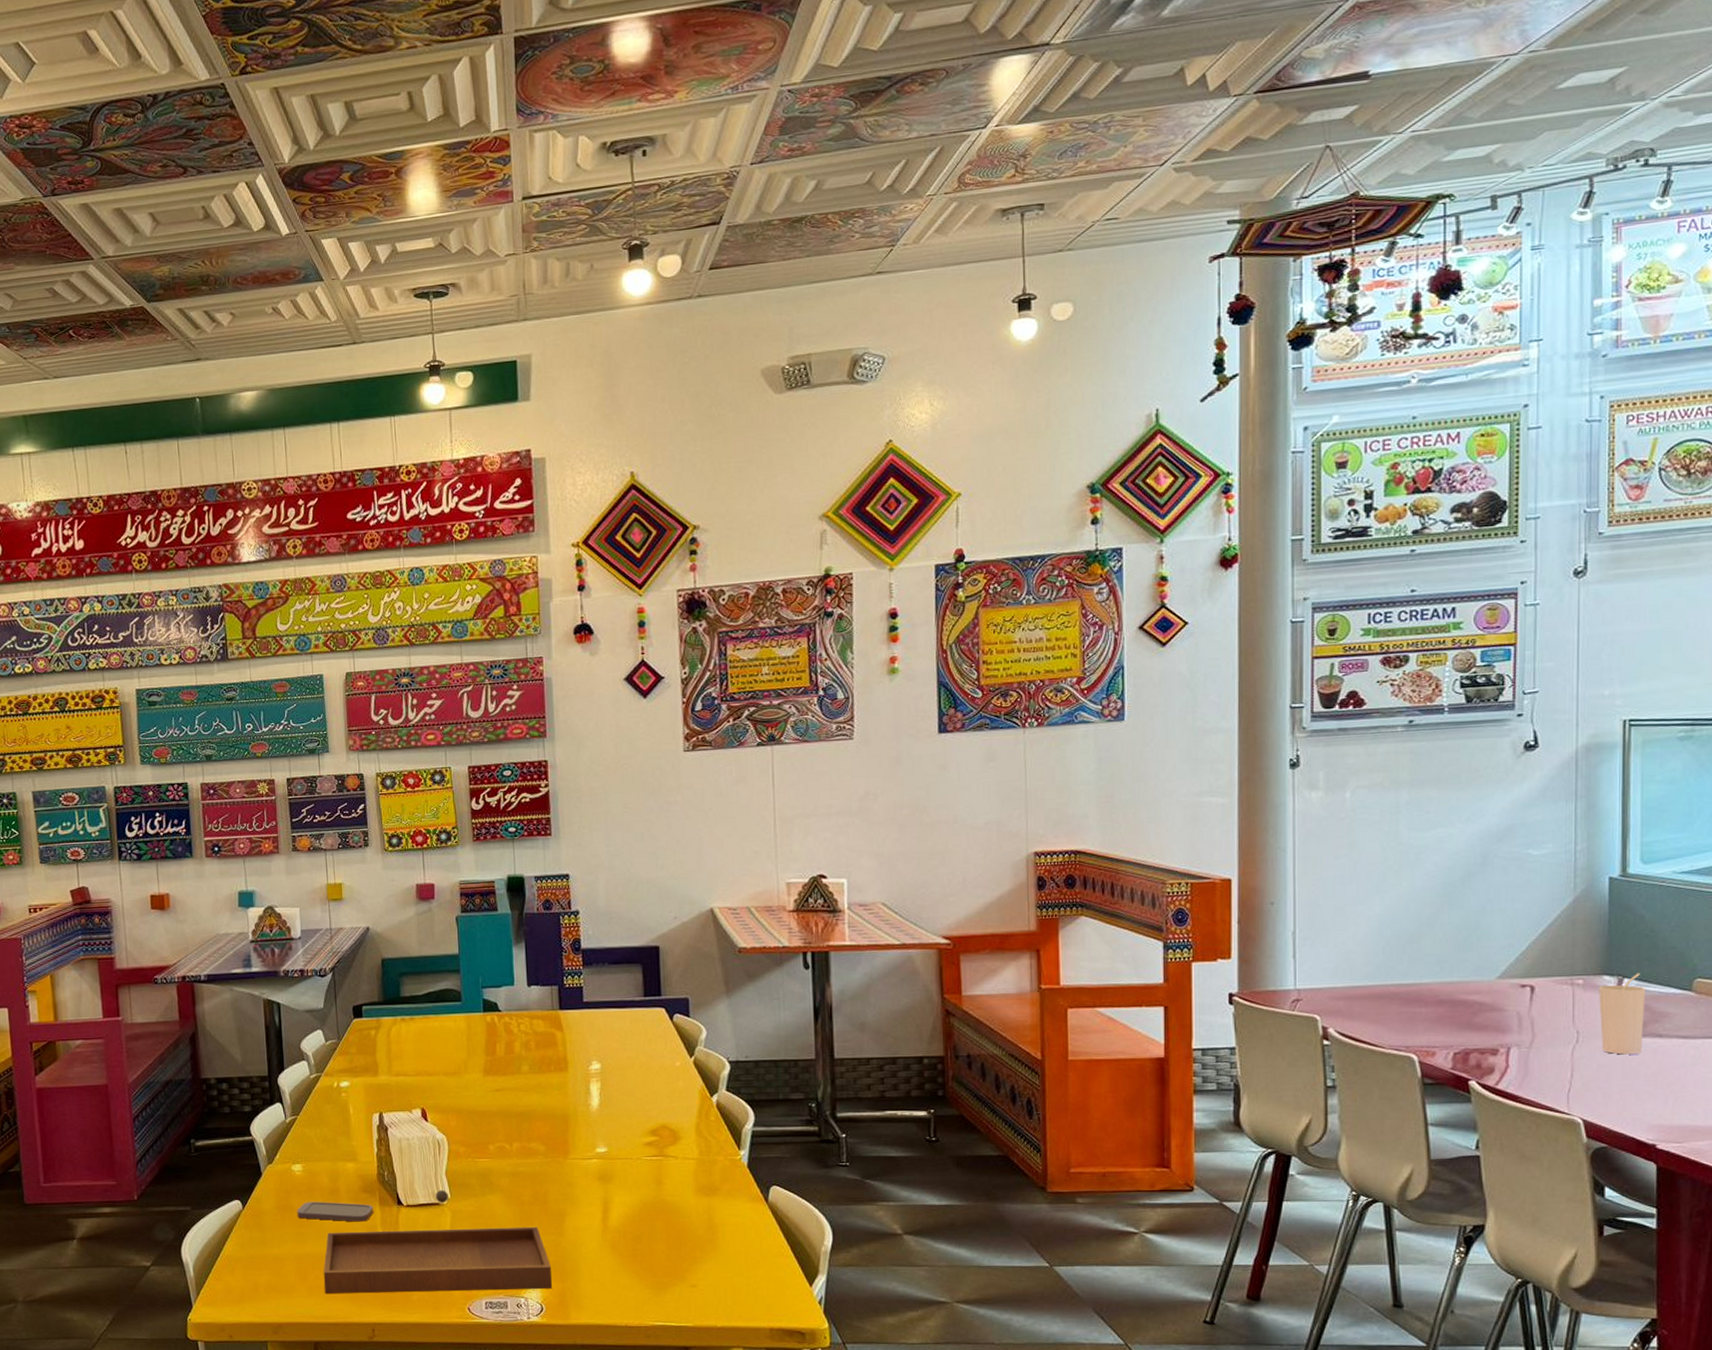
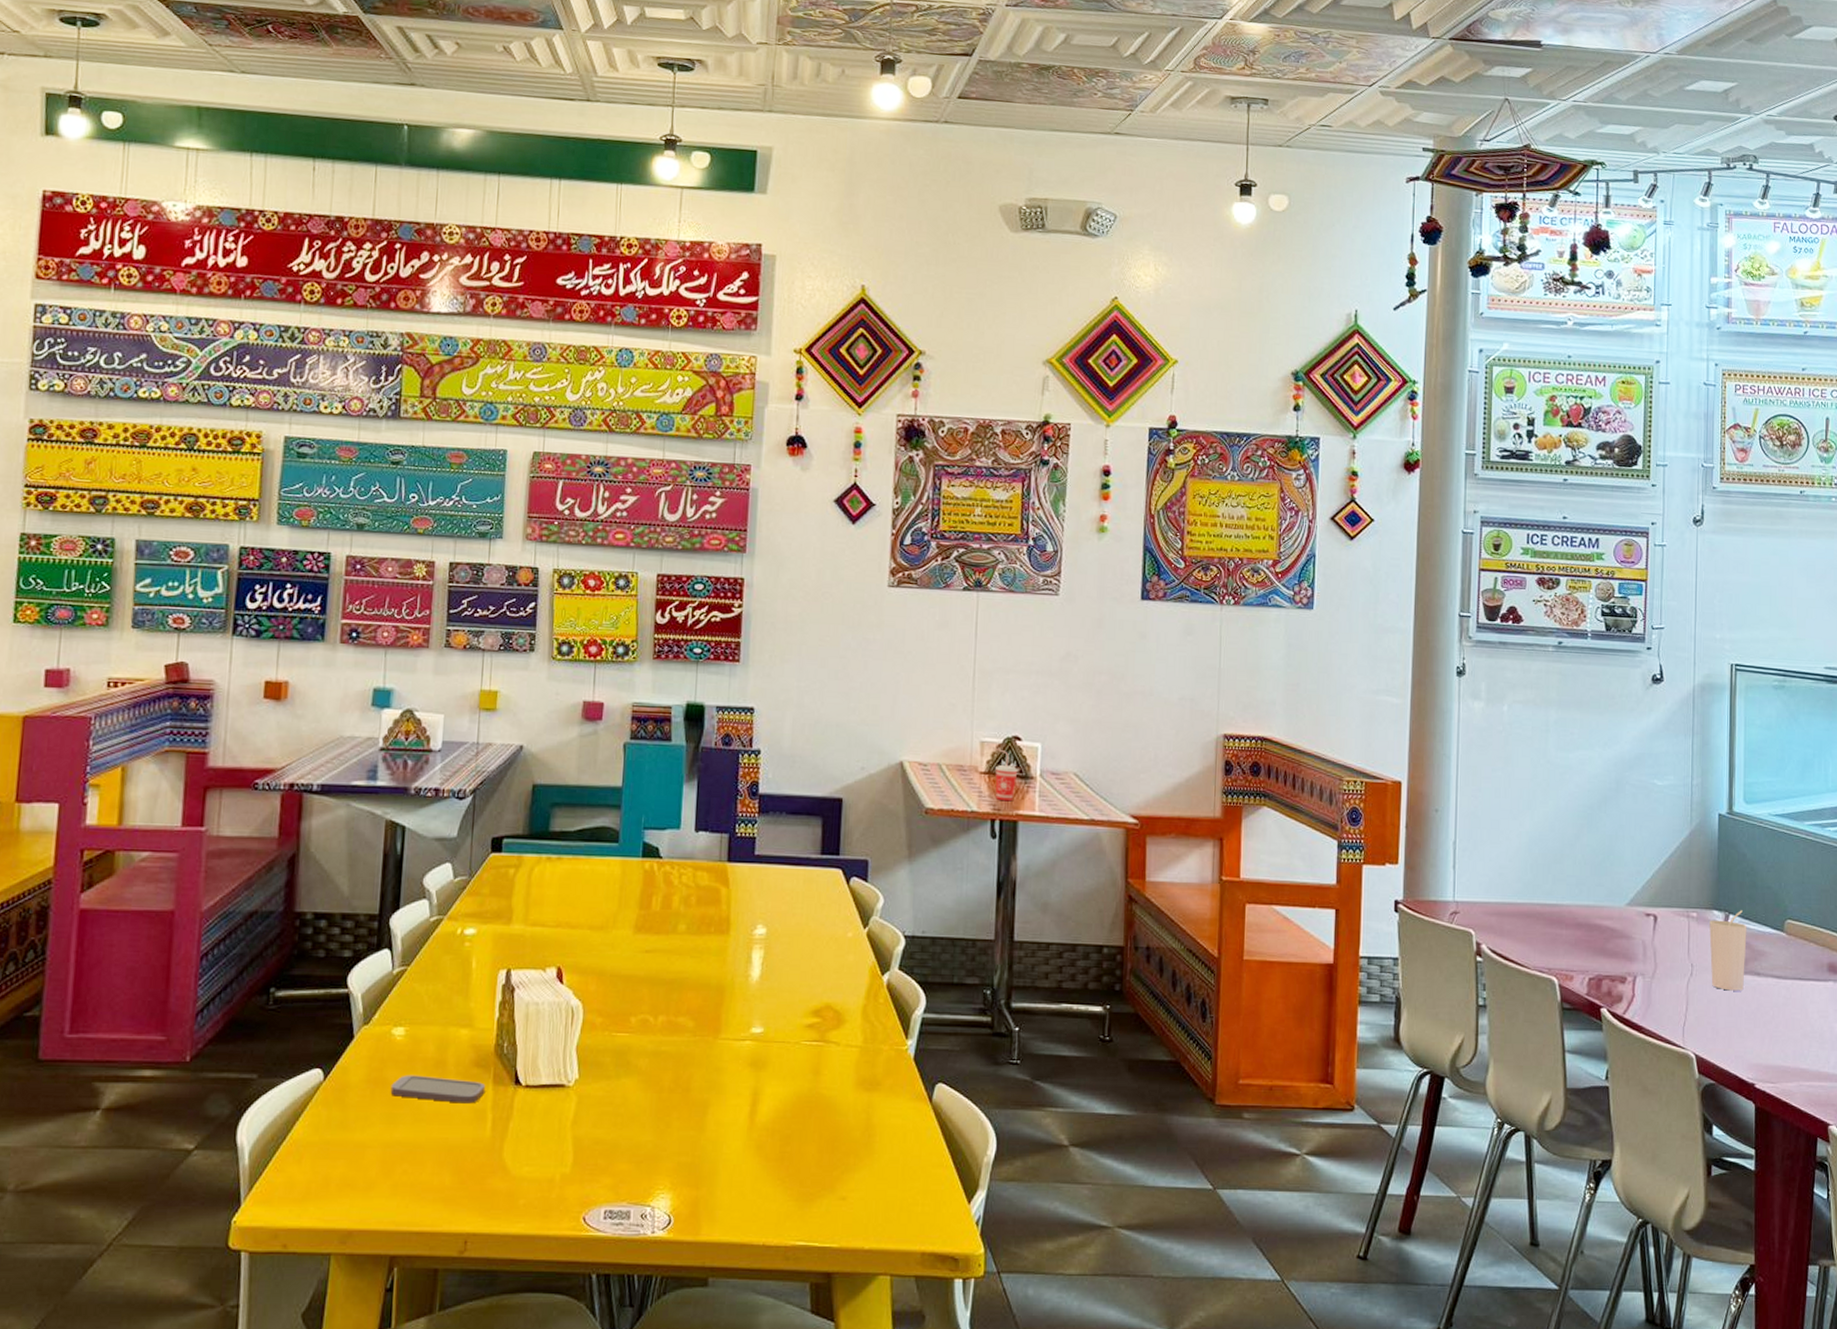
tray: present [323,1190,552,1293] -> none [411,1069,686,1196]
beverage cup: none [799,887,826,935] -> present [993,747,1018,802]

